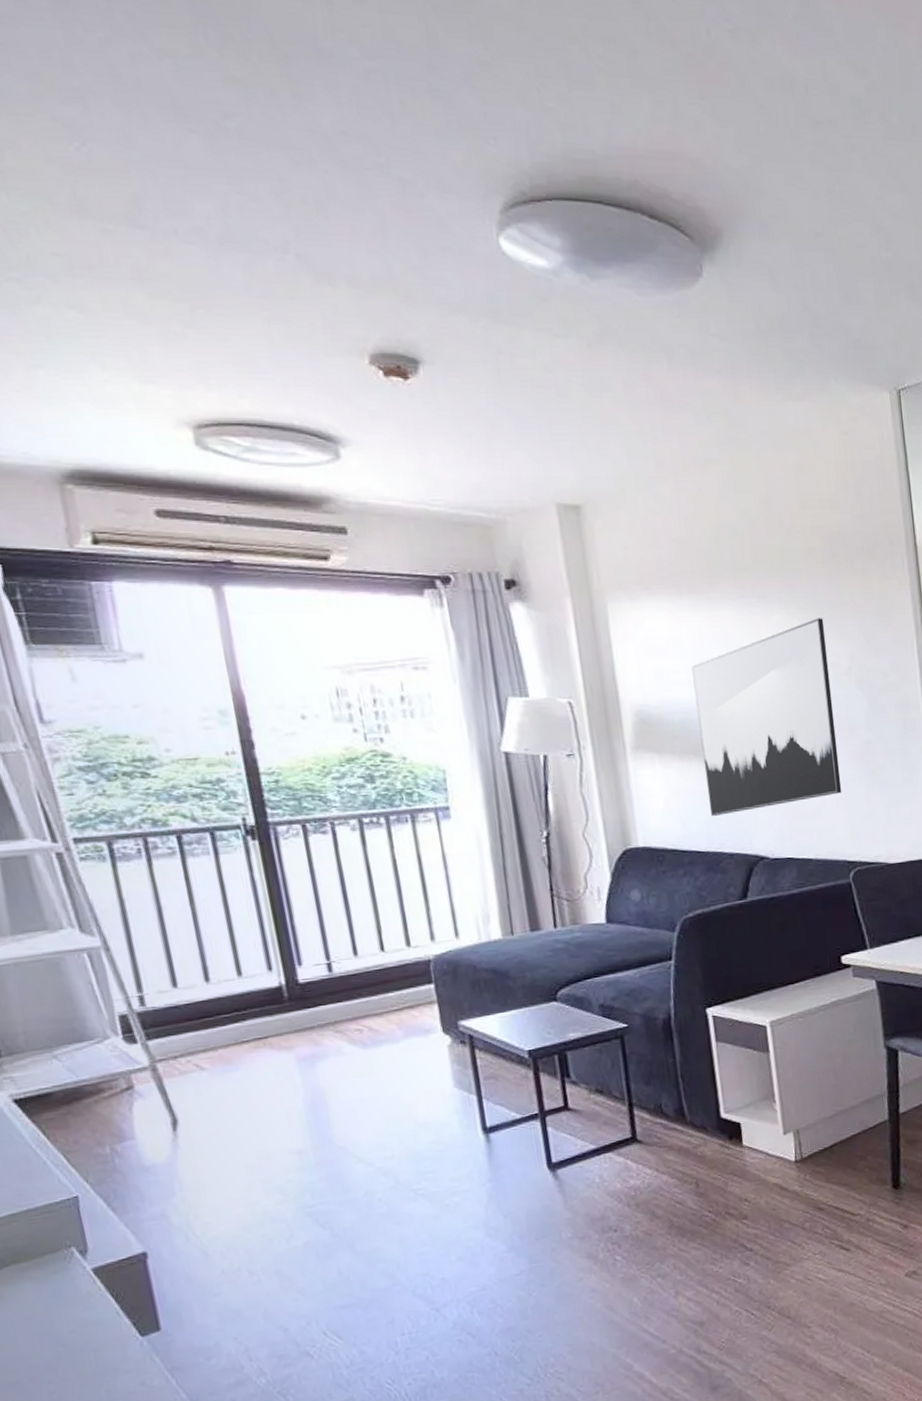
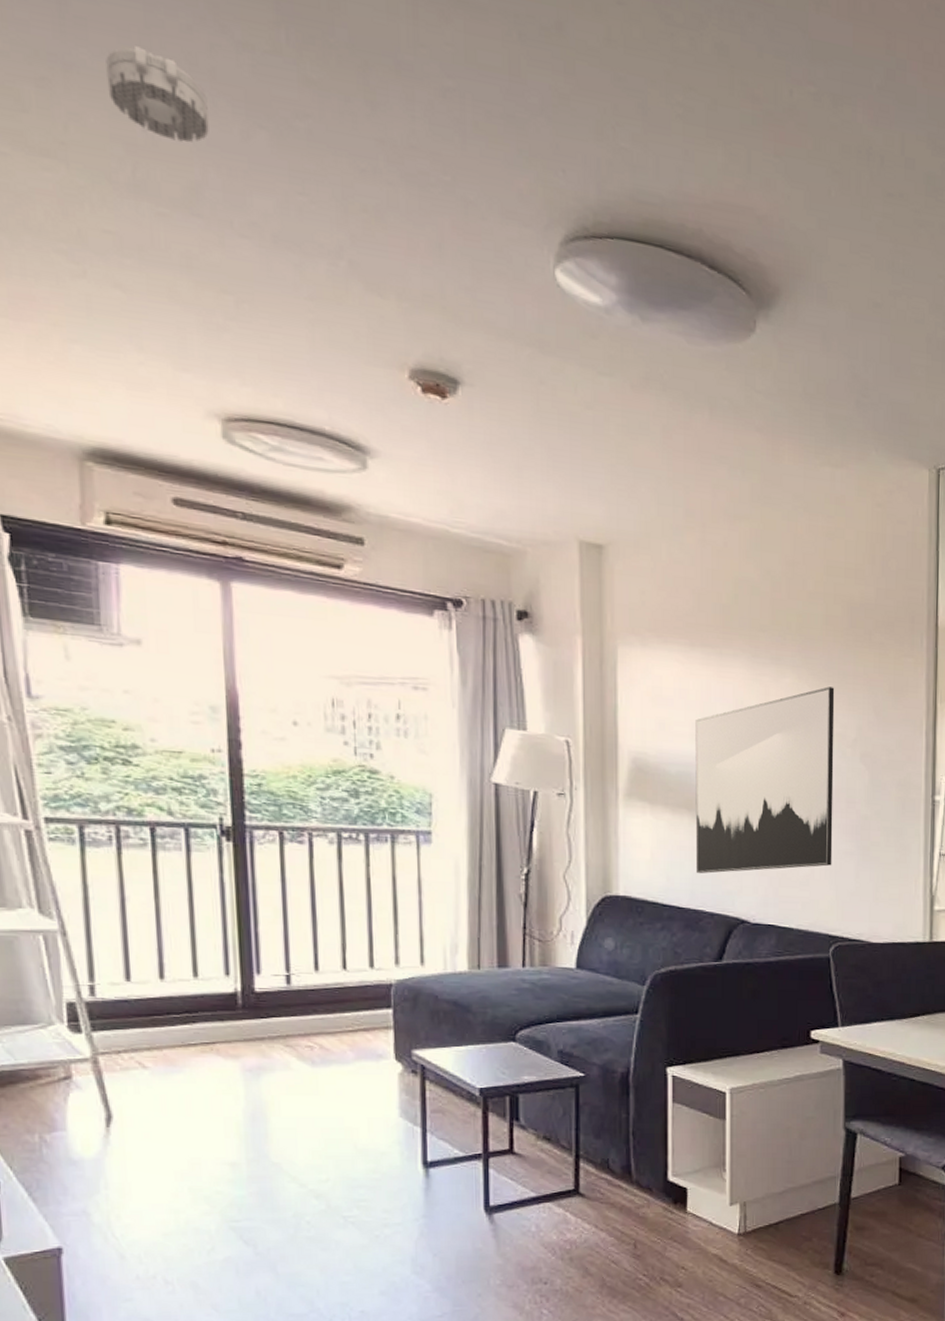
smoke detector: none [31,66,142,156] -> present [106,46,209,143]

